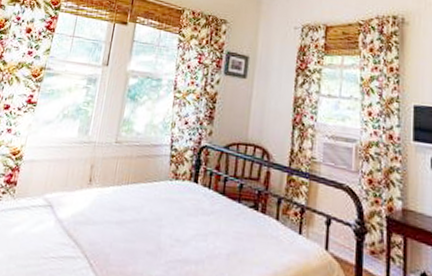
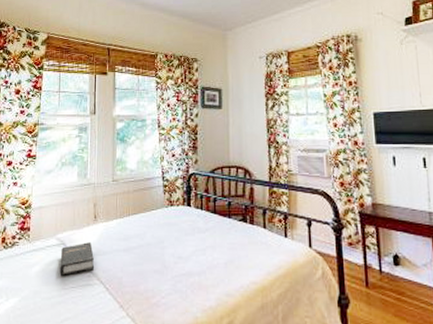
hardback book: none [41,207,83,244] -> present [59,241,94,277]

